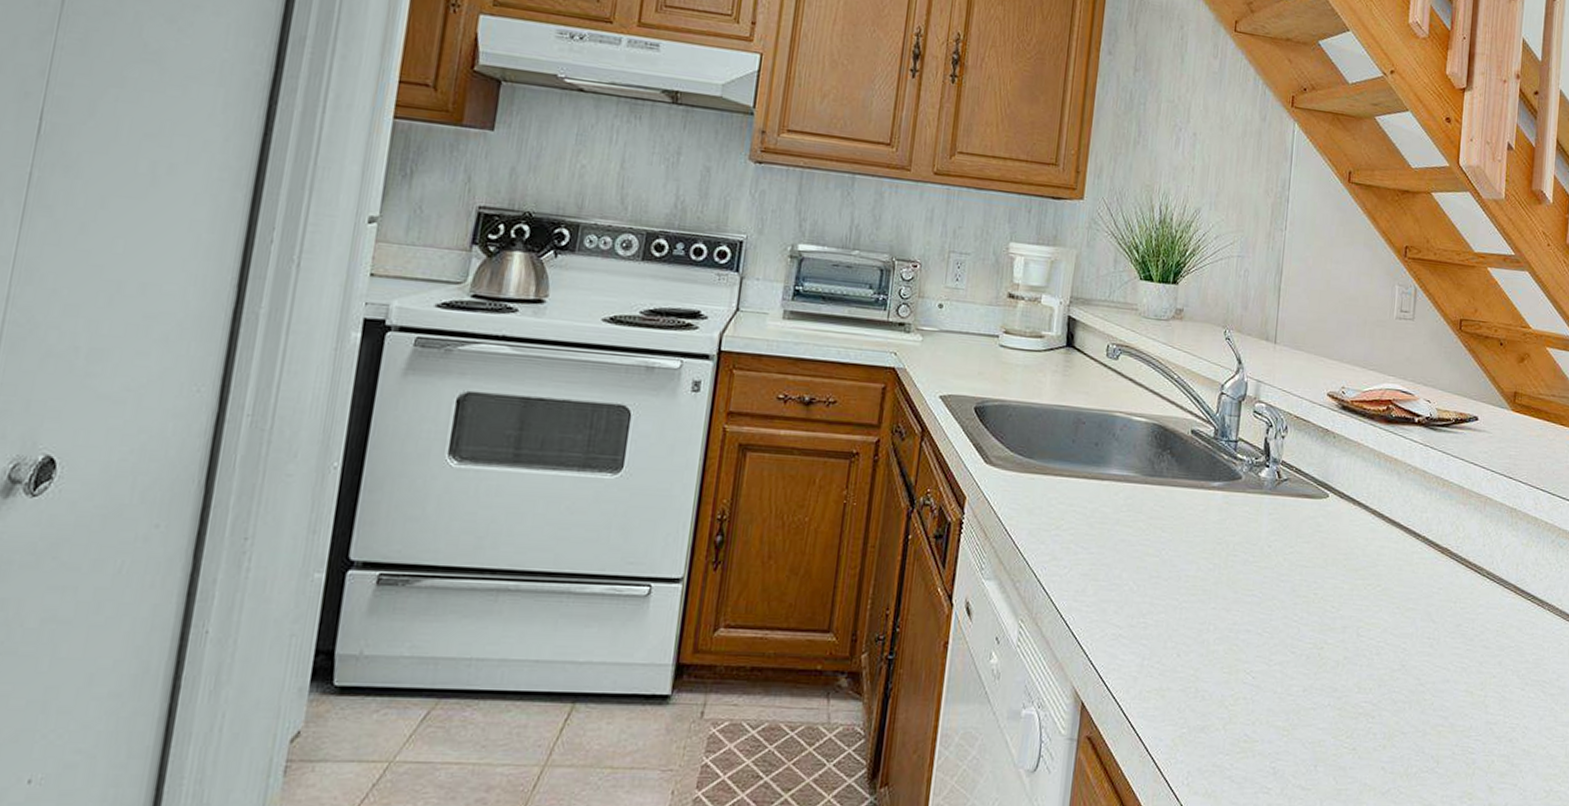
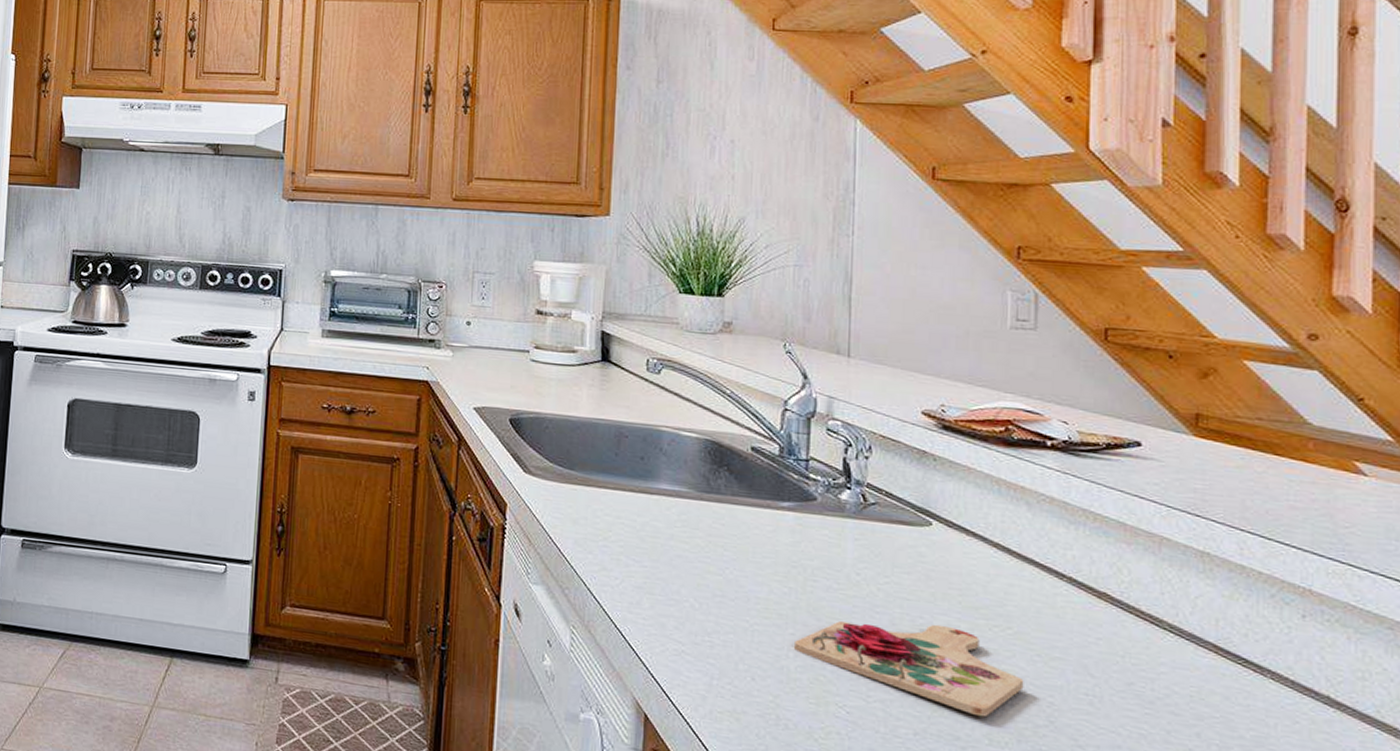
cutting board: none [1214,587,1387,668] -> present [794,621,1024,717]

